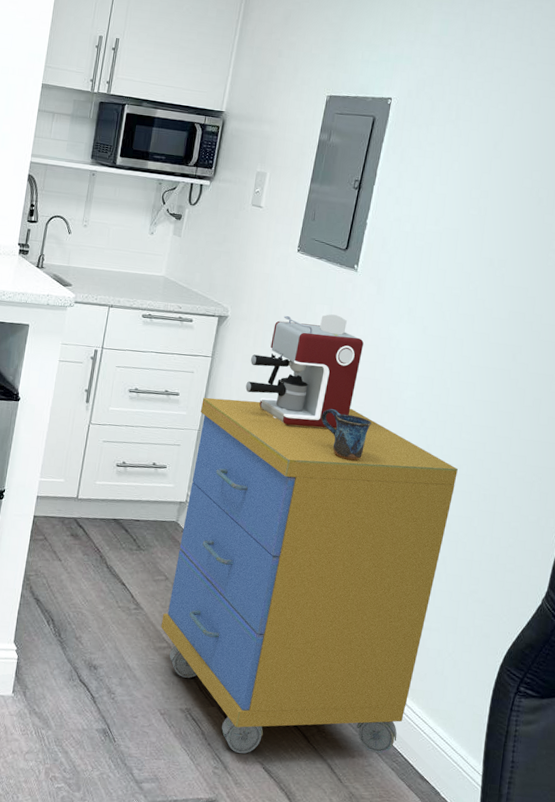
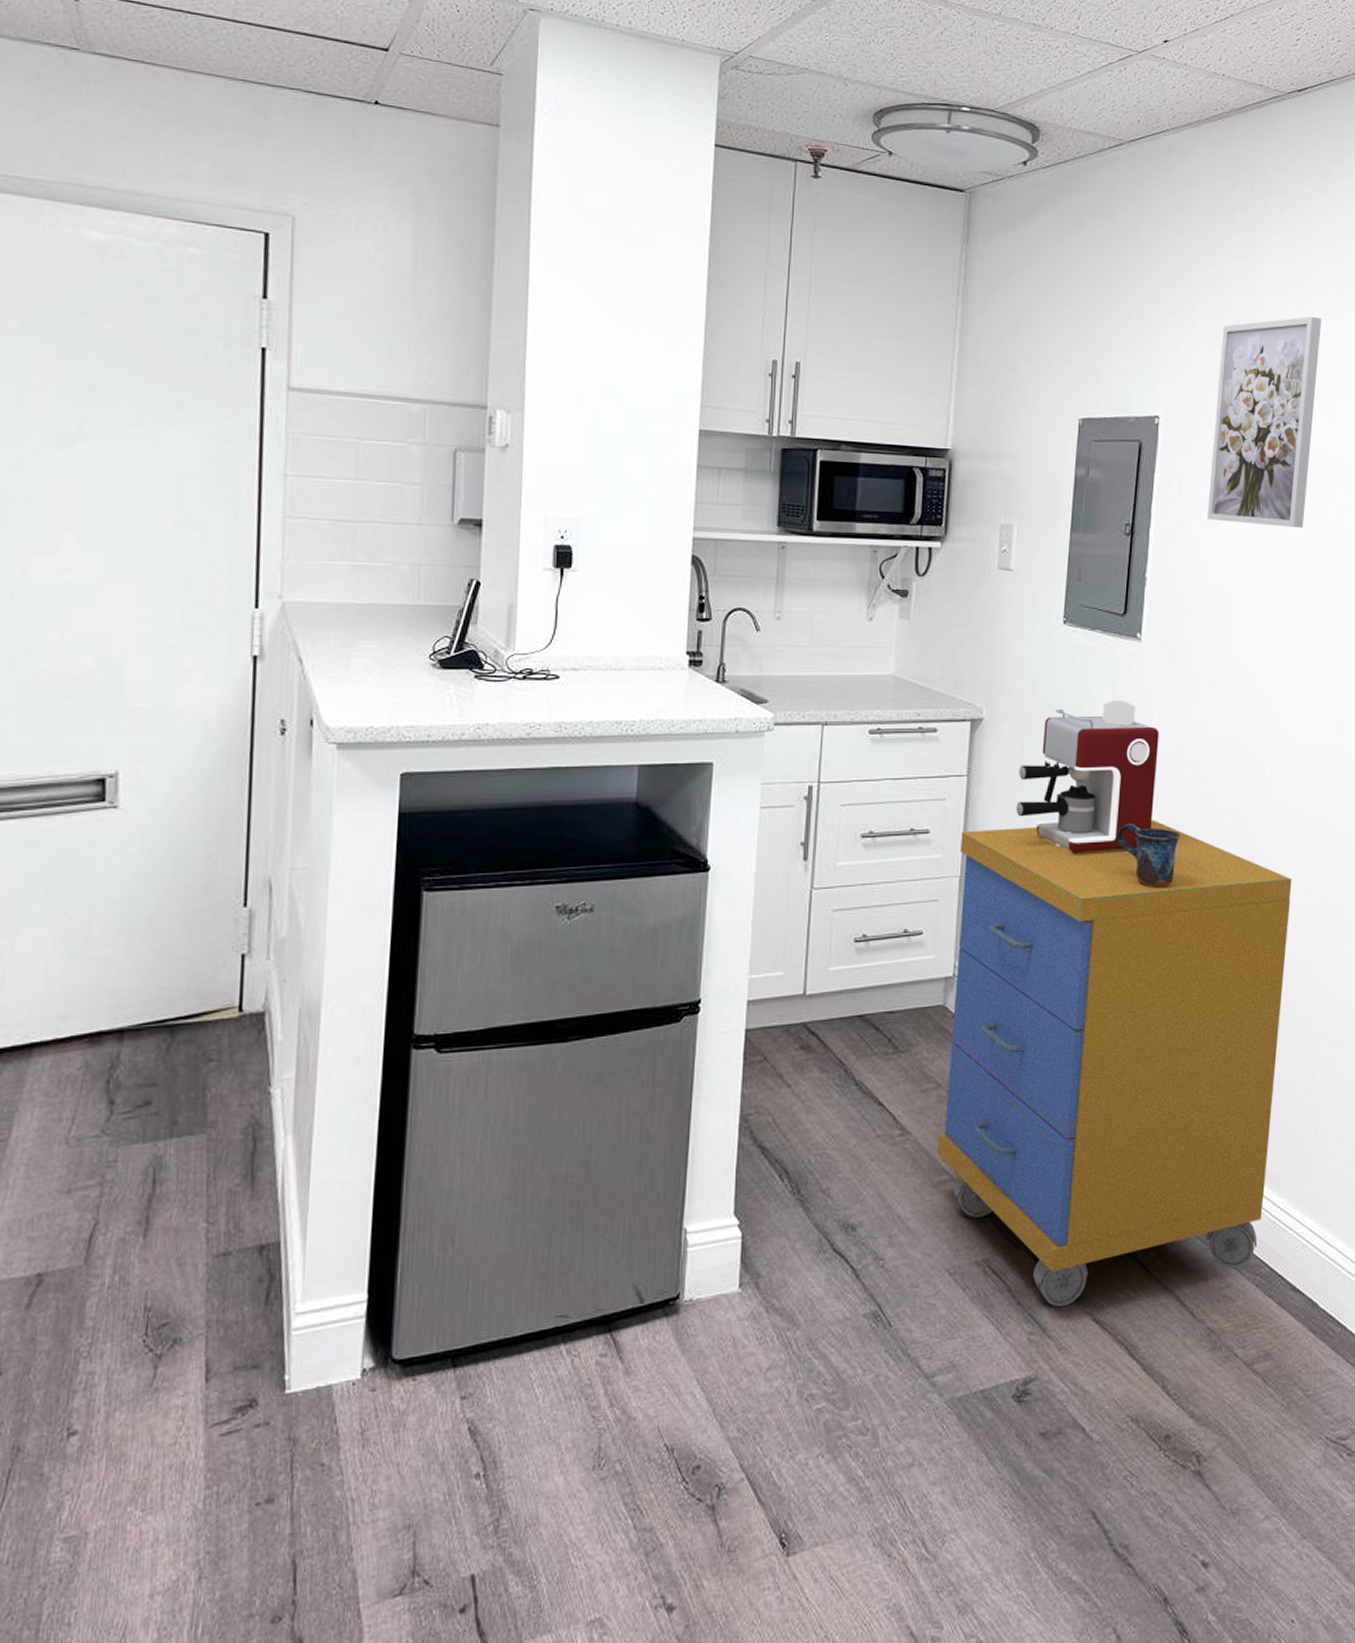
wall art: none [421,26,538,196] -> present [1207,316,1322,529]

